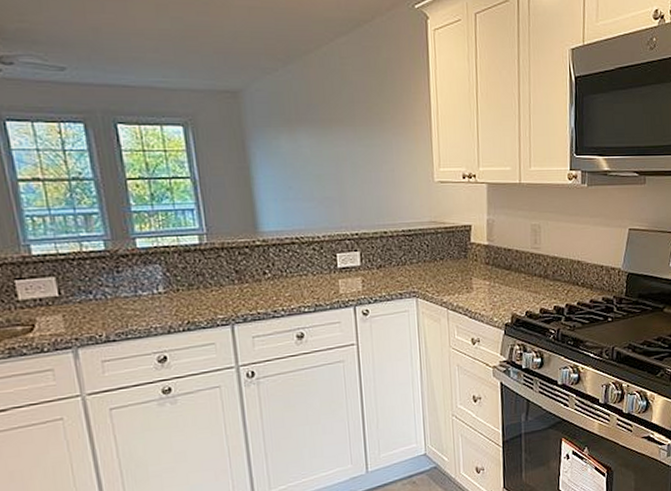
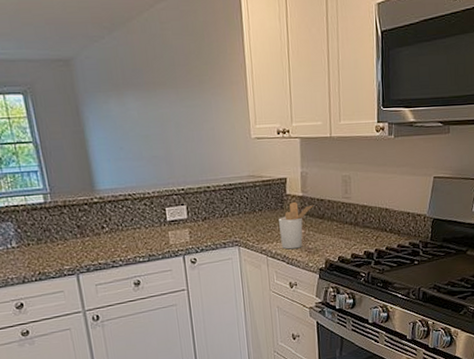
utensil holder: none [462,250,500,302] -> present [279,201,313,250]

